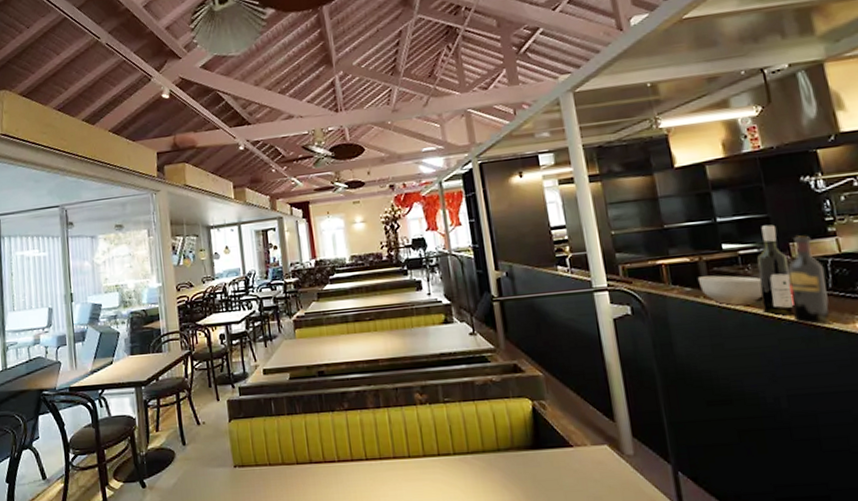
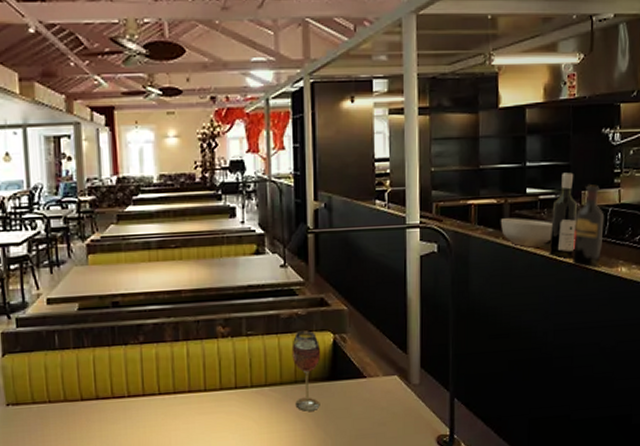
wineglass: none [490,397,527,481] -> present [291,330,321,411]

